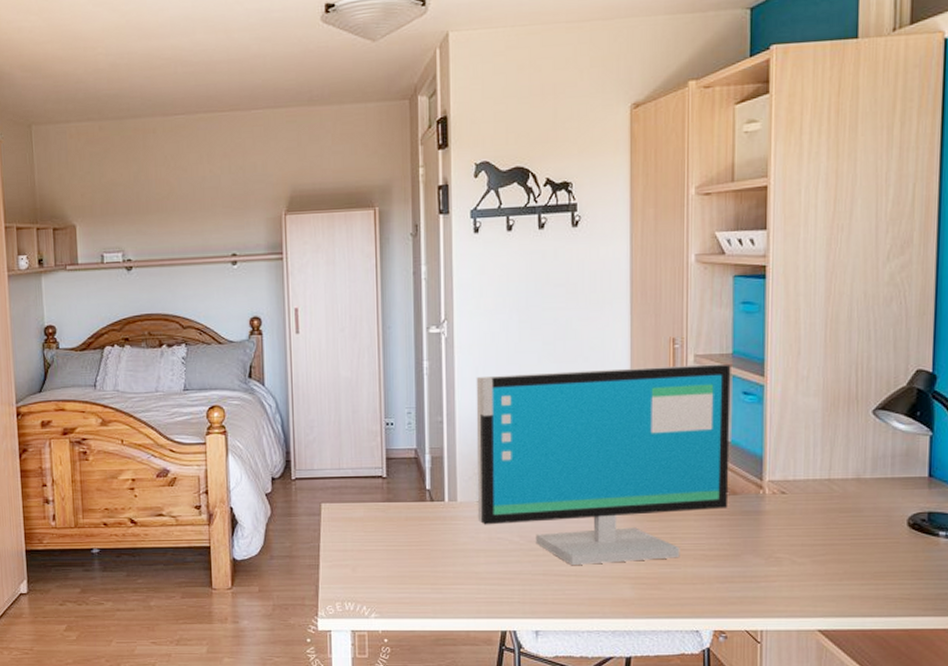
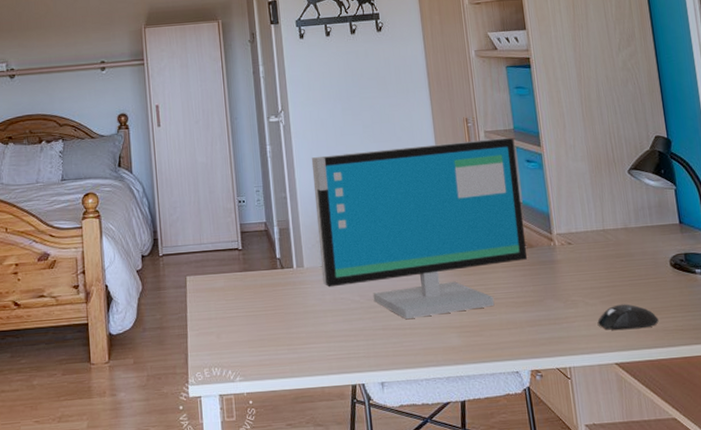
mouse: none [803,565,881,594] -> present [597,304,659,330]

